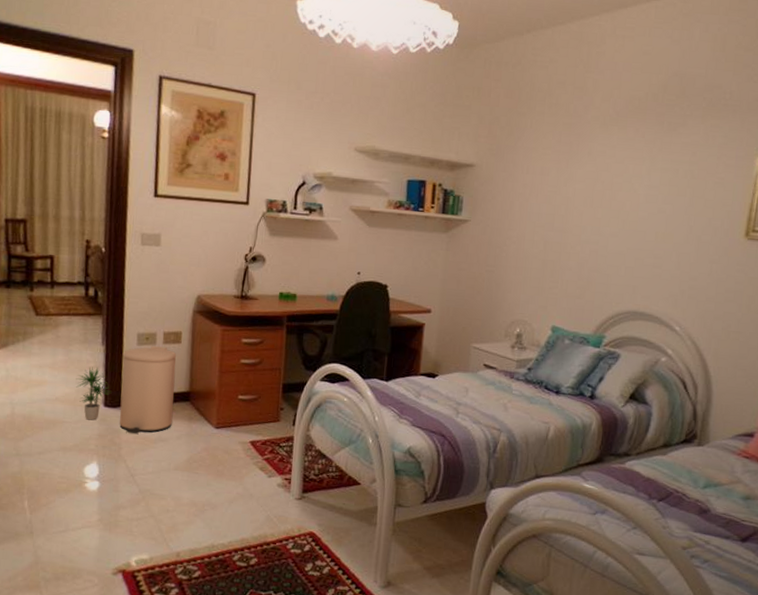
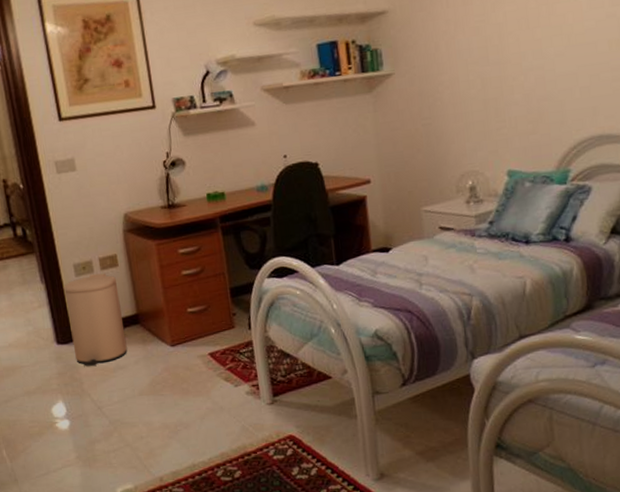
potted plant: present [76,366,111,420] -> none [24,306,60,361]

